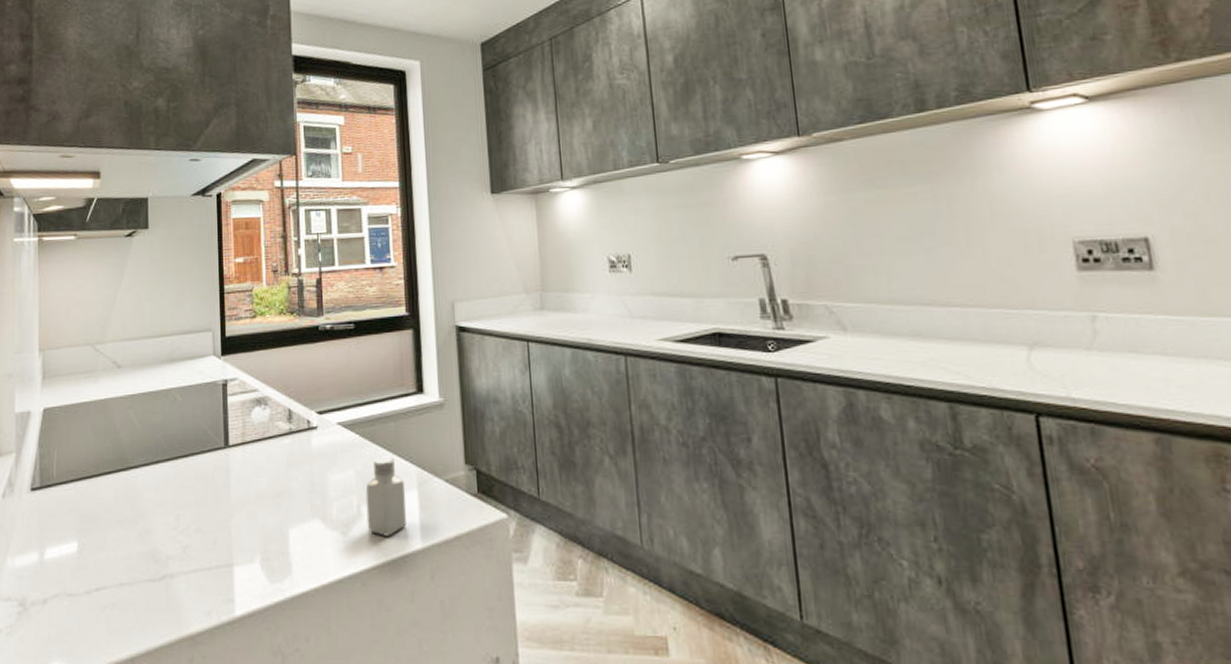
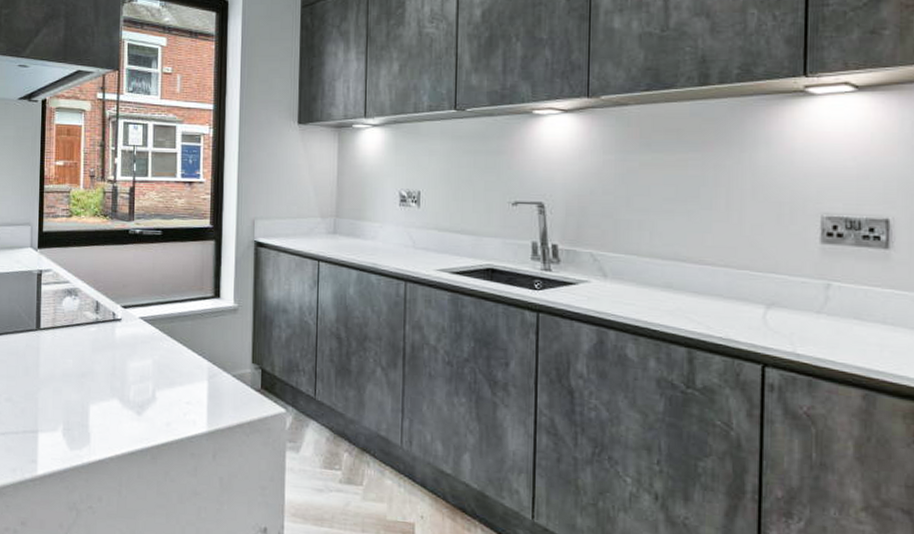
saltshaker: present [365,456,407,536] -> none [160,350,197,419]

